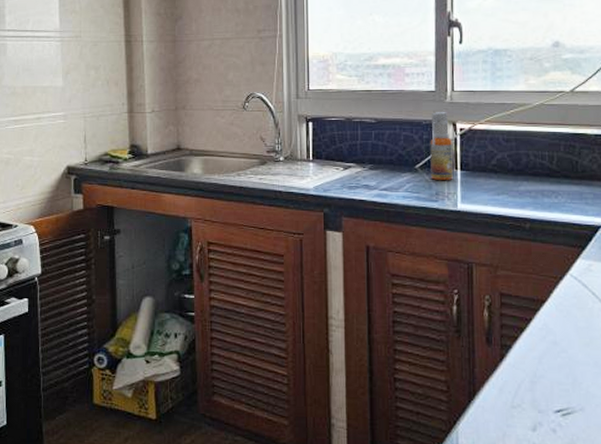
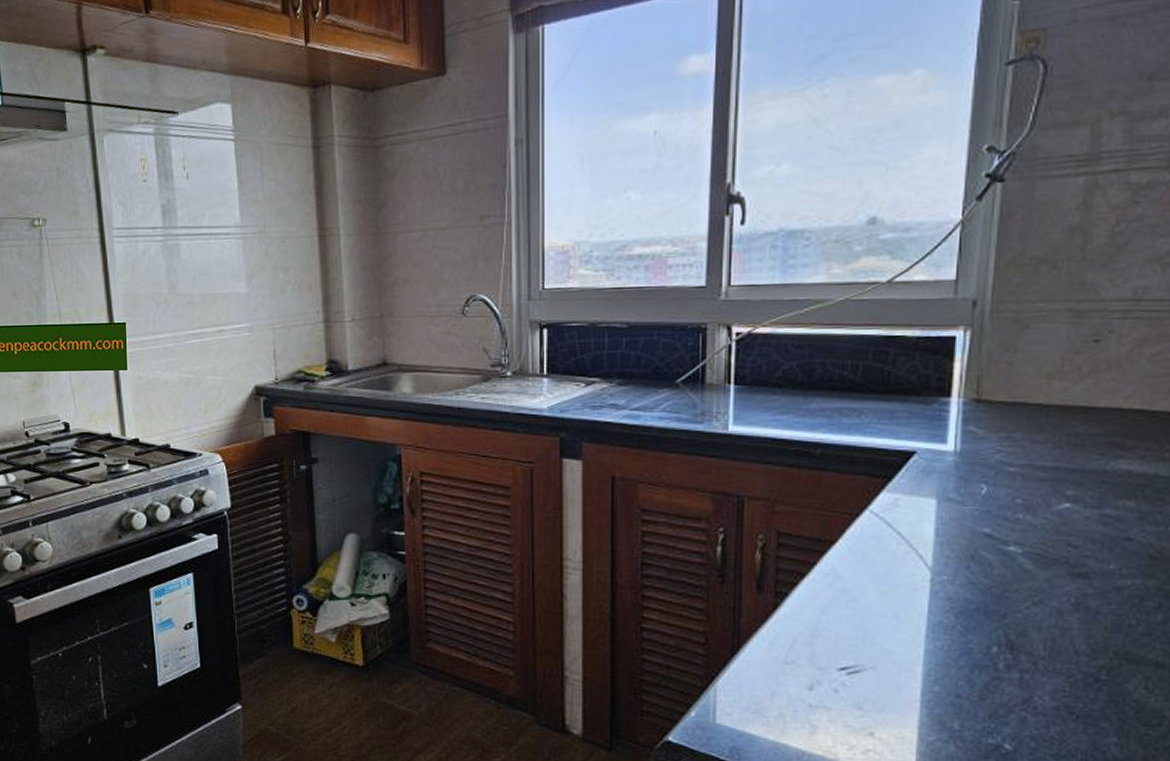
spray bottle: present [430,112,454,180] -> none [696,312,726,397]

